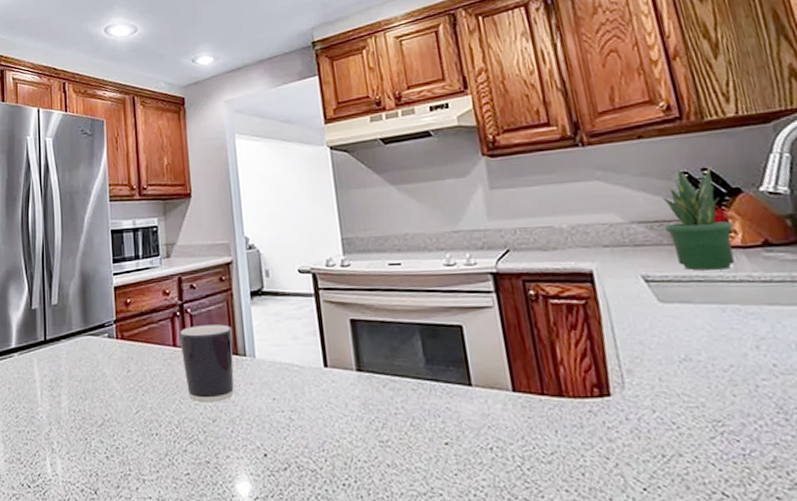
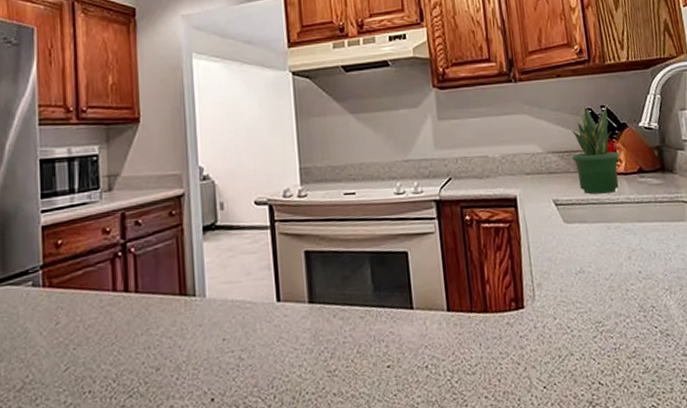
mug: present [179,324,234,403] -> none [120,263,182,351]

